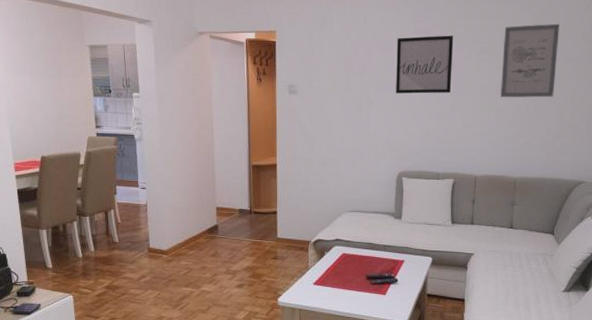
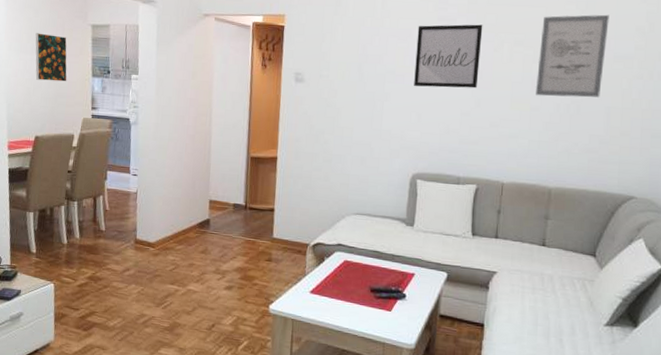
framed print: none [32,55,69,102] -> present [35,33,67,82]

